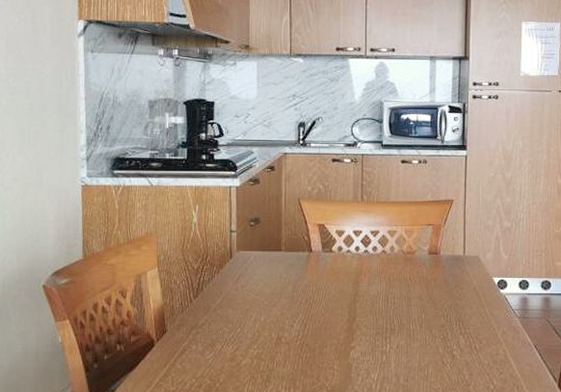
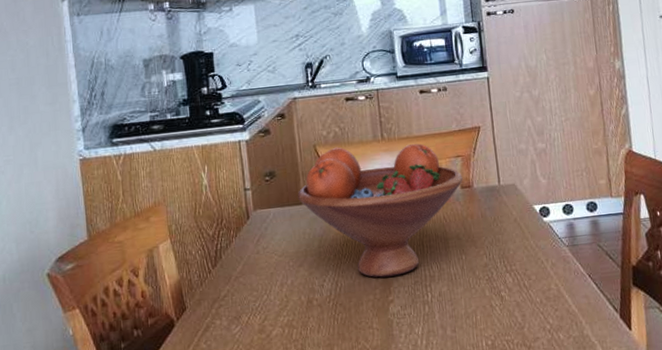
fruit bowl: none [278,203,431,325] -> present [297,143,463,278]

